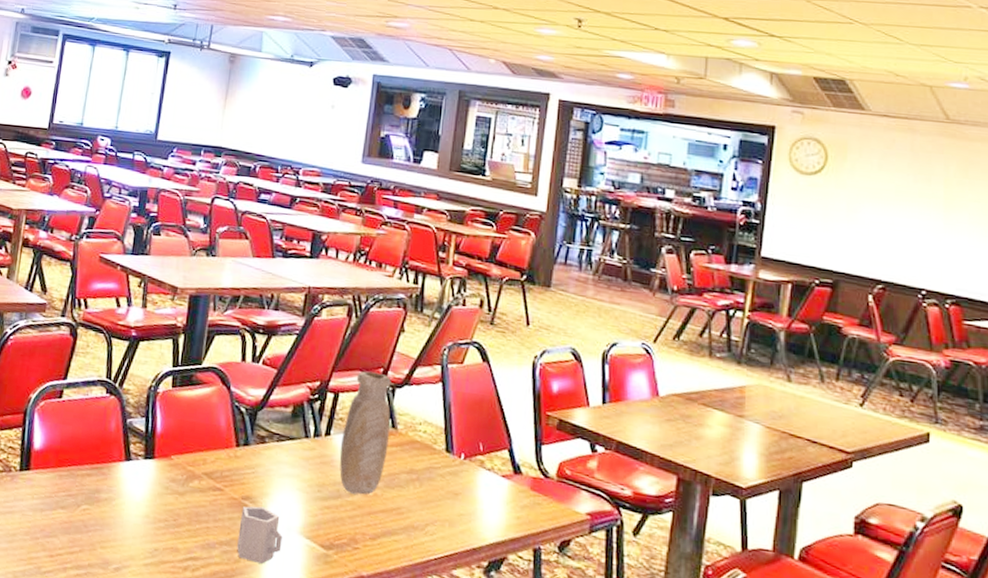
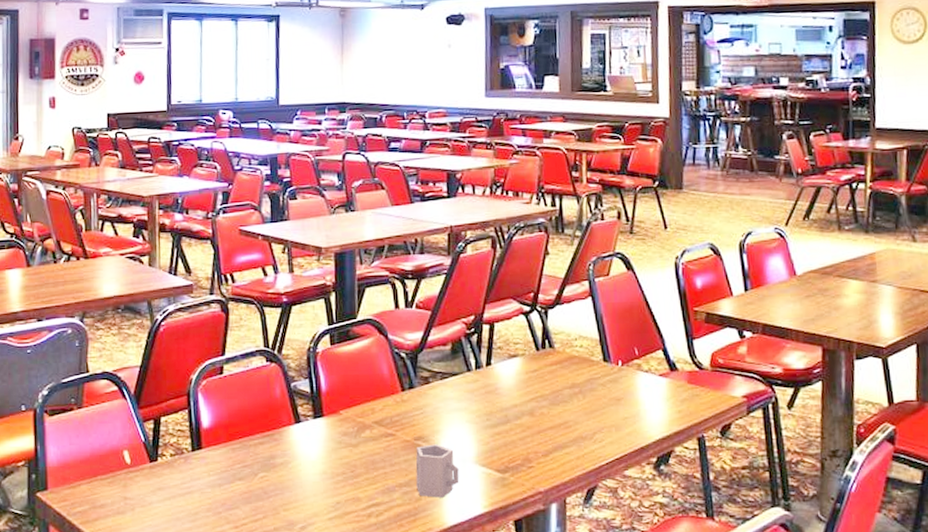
vase: present [339,371,391,495] -> none [502,297,548,417]

